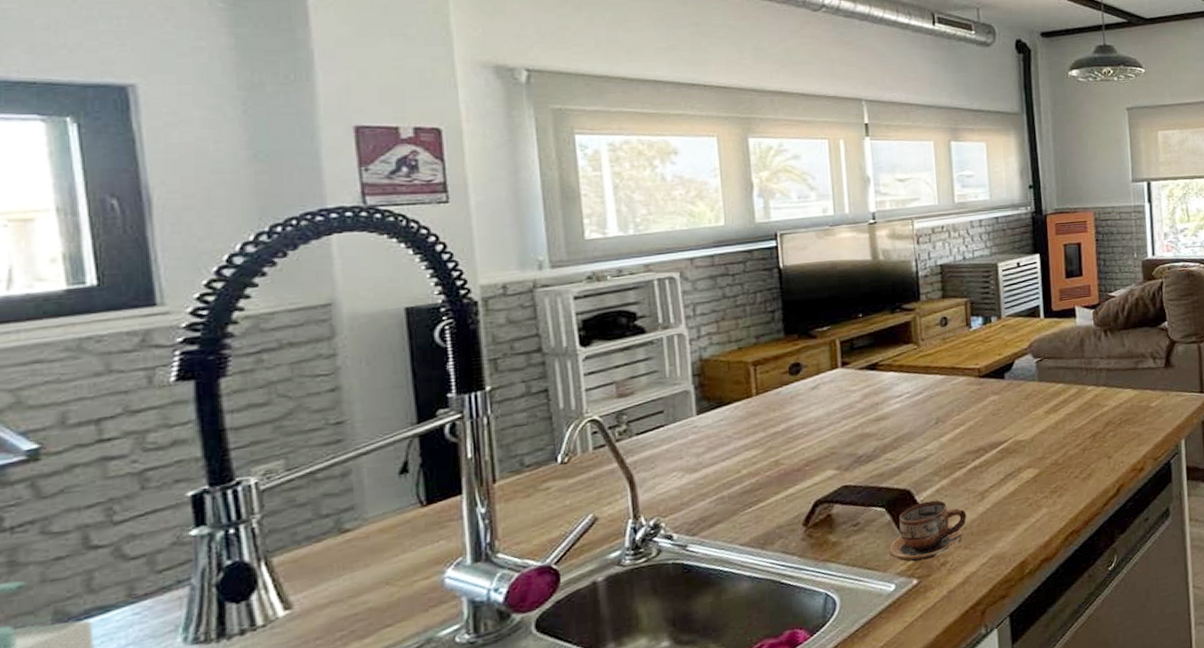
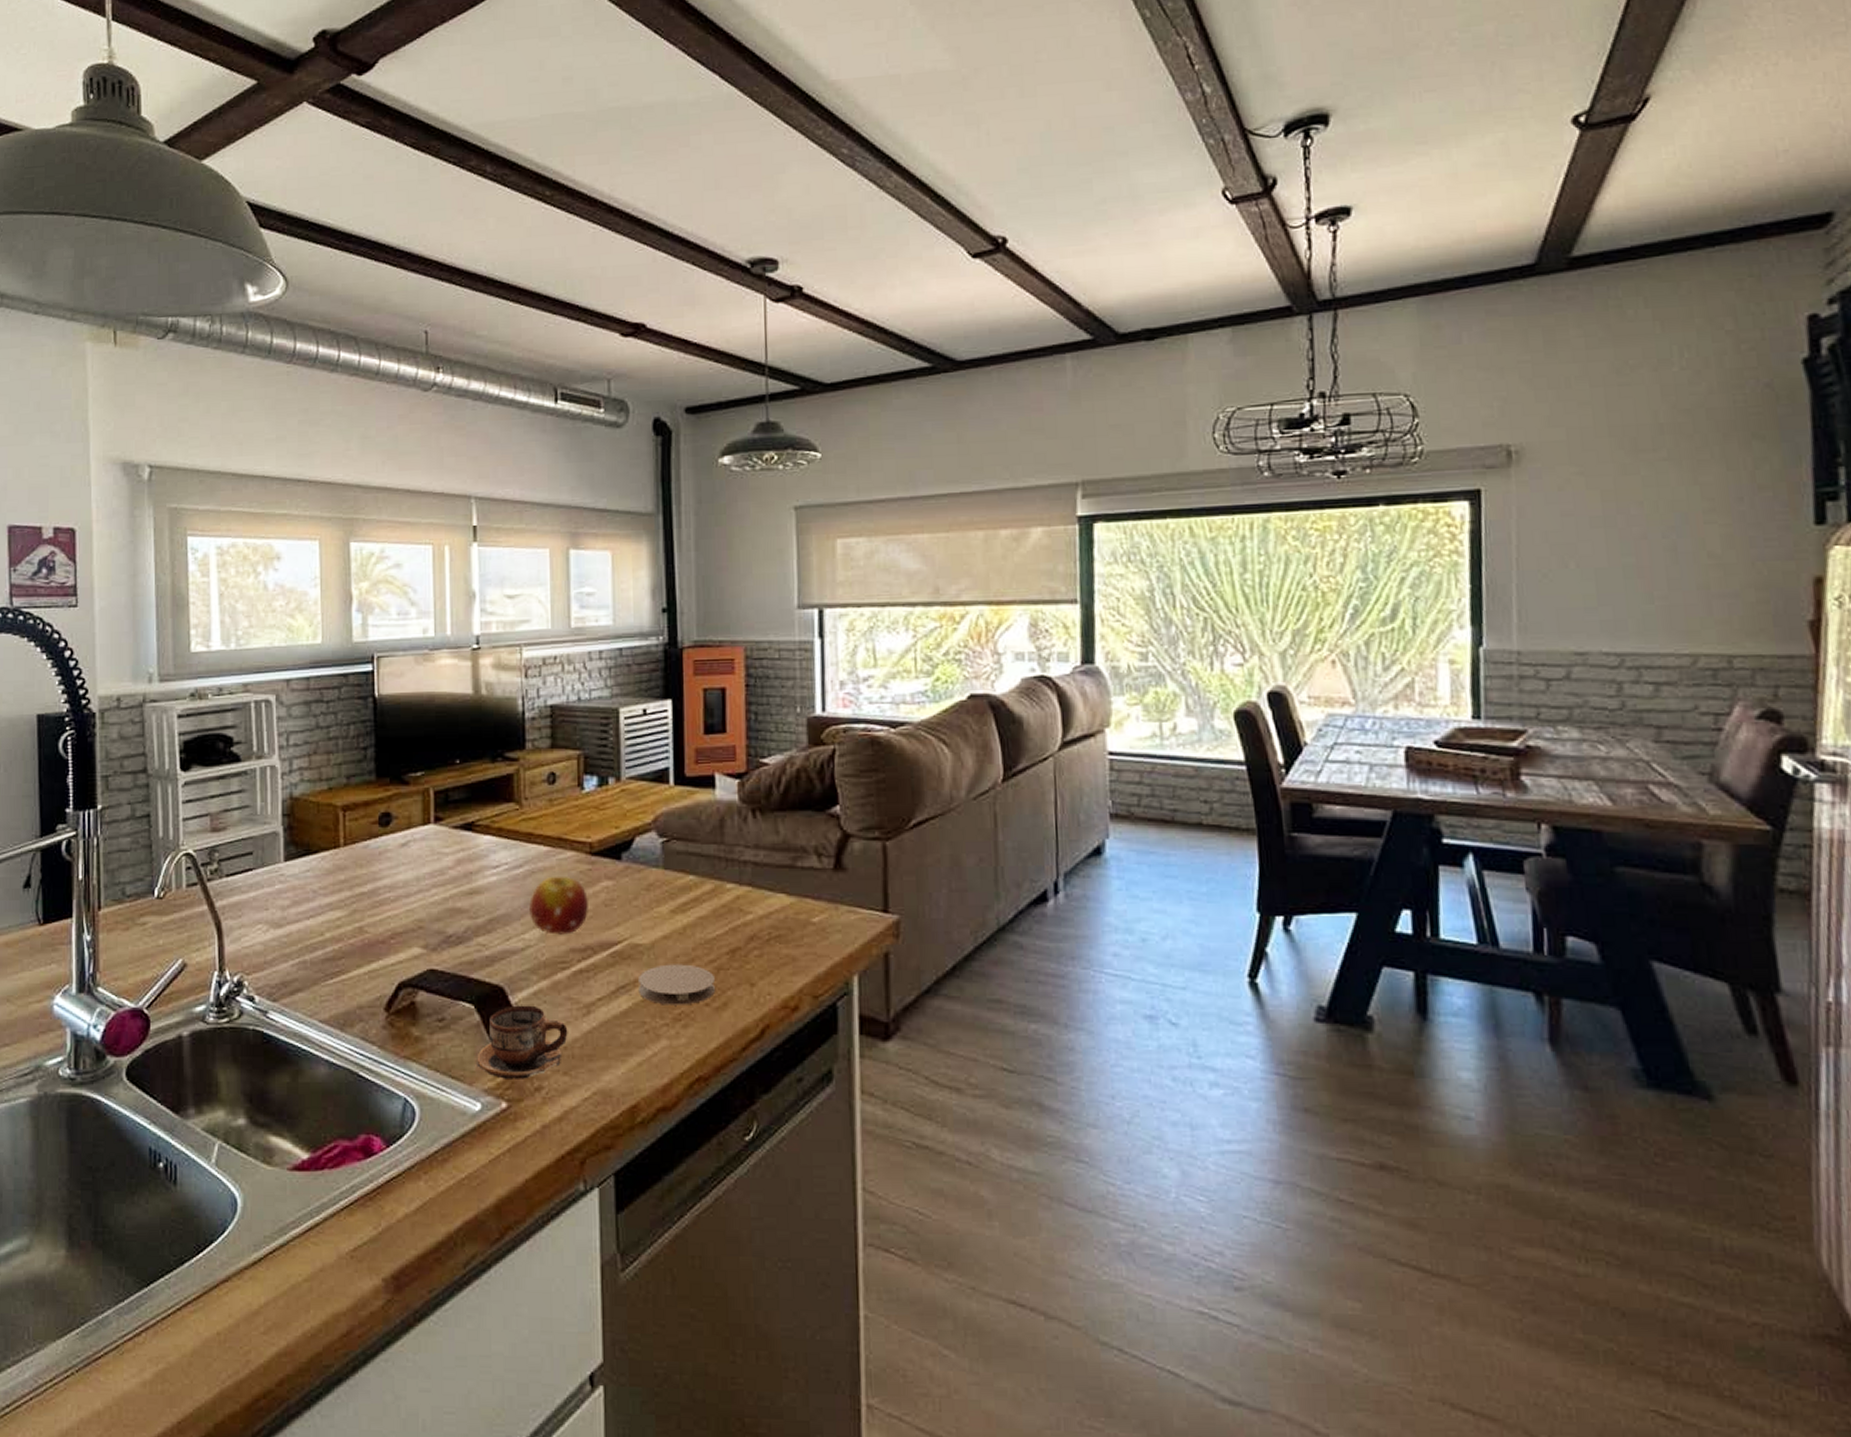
fruit: none [929,396,980,444] -> present [529,876,590,935]
coaster: none [1022,449,1082,483] -> present [637,964,715,1005]

